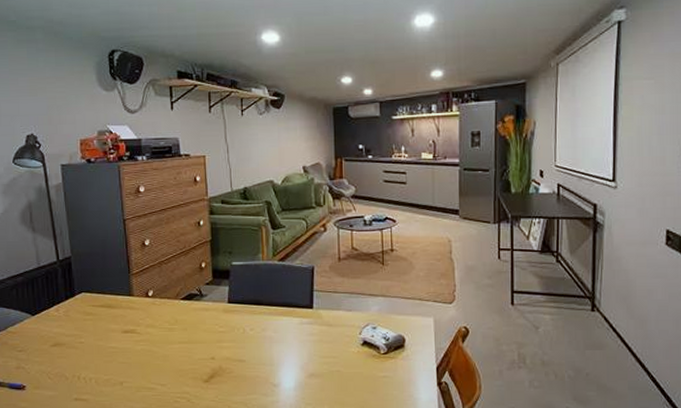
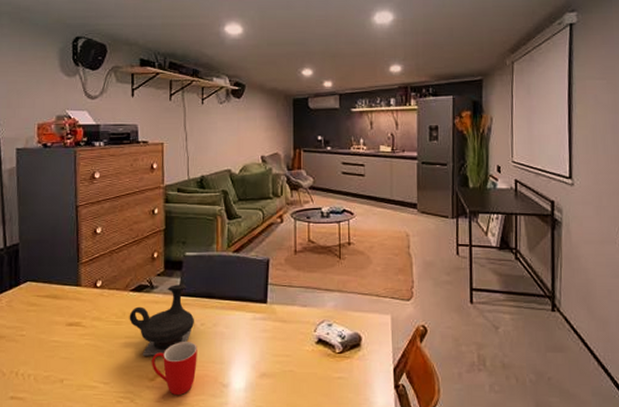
teapot: none [181,293,244,360] -> present [129,285,194,356]
mug: none [205,346,248,395] -> present [152,342,197,396]

